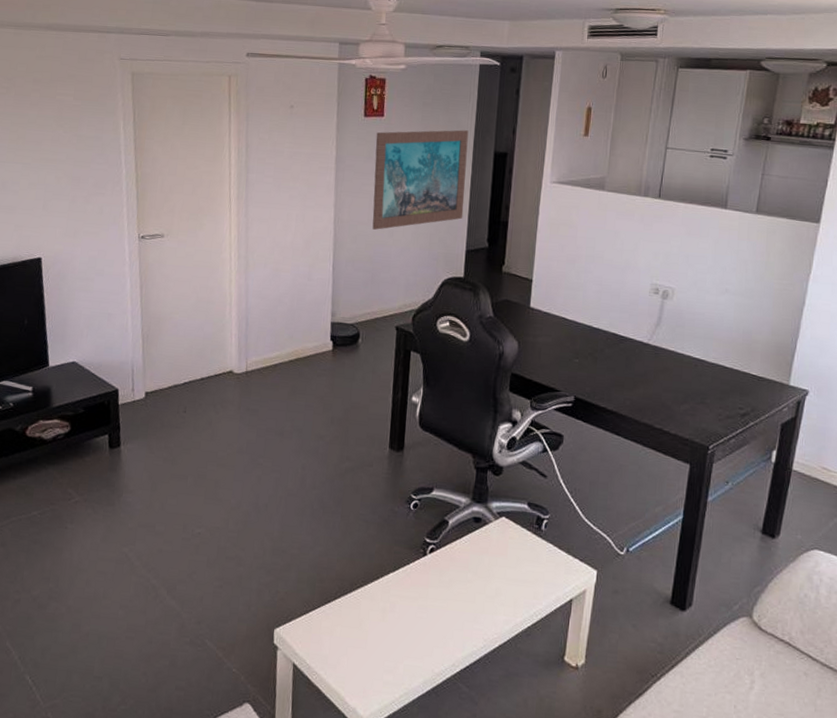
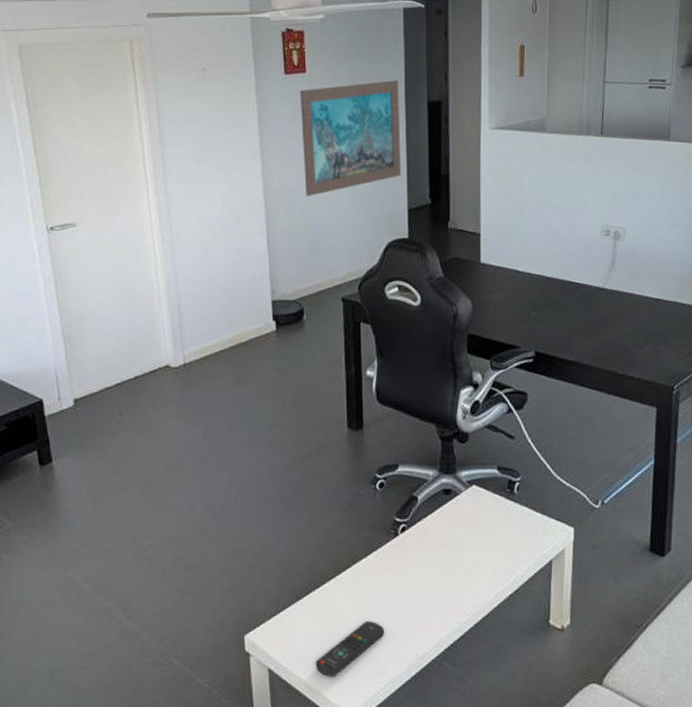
remote control: none [336,632,405,680] -> present [315,621,385,677]

